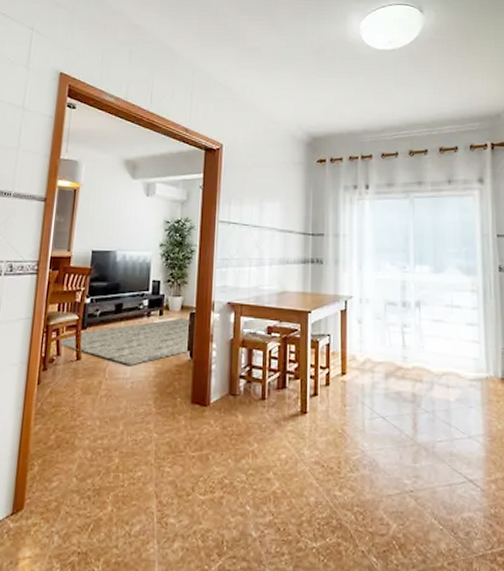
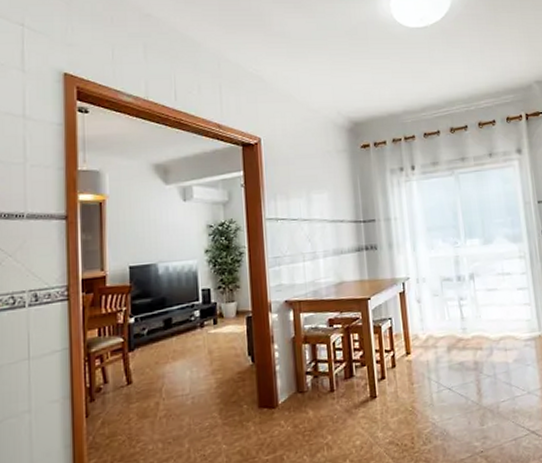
rug: present [61,318,190,365] -> none [107,322,251,381]

